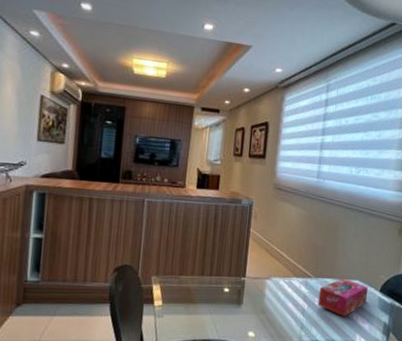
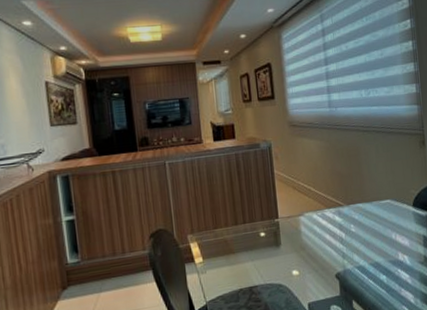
tissue box: present [317,278,368,317] -> none [353,200,402,238]

